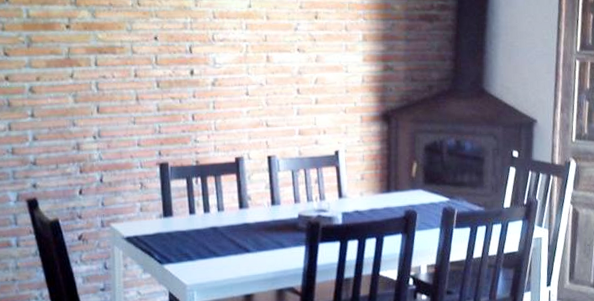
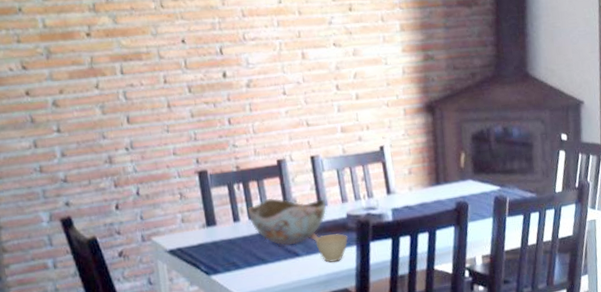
bowl: none [203,193,279,240] -> present [248,197,326,245]
cup: none [266,233,298,261] -> present [315,234,348,263]

